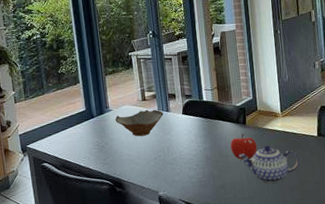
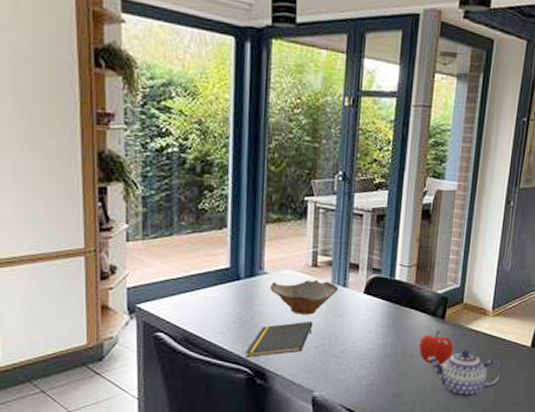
notepad: none [105,140,150,173] -> present [245,320,313,358]

